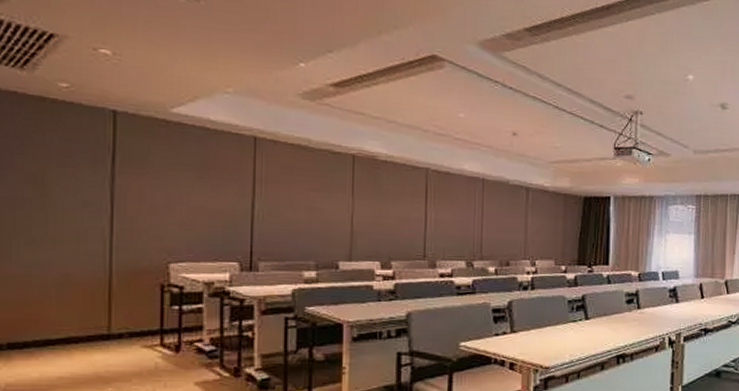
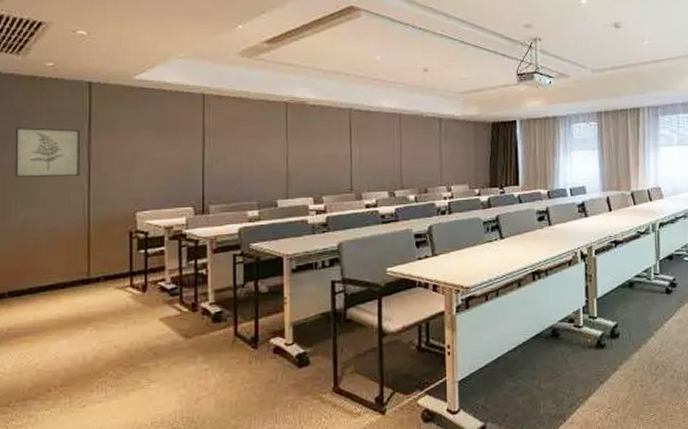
wall art: none [16,155,101,217] -> present [14,127,80,178]

